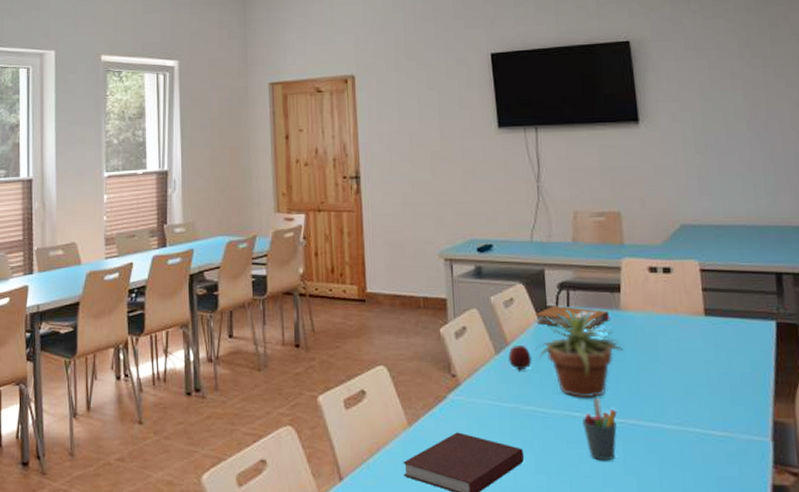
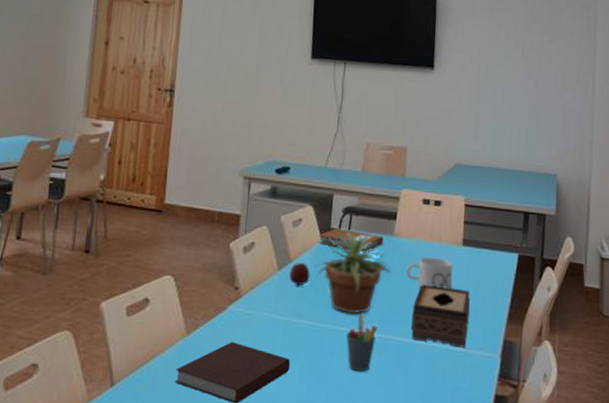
mug: none [640,330,699,366] -> present [406,257,453,289]
tissue box: none [654,361,727,431] -> present [411,284,471,348]

